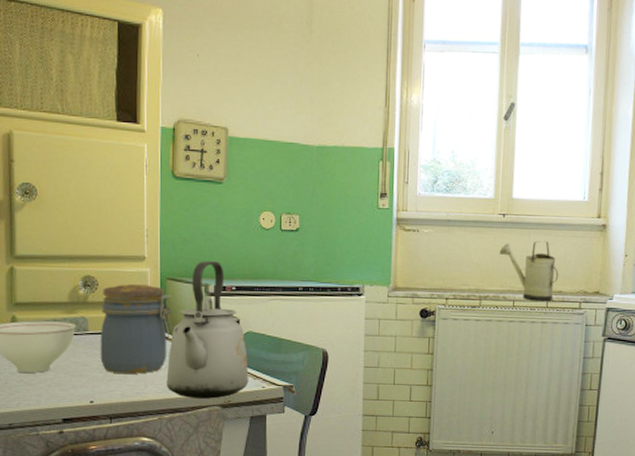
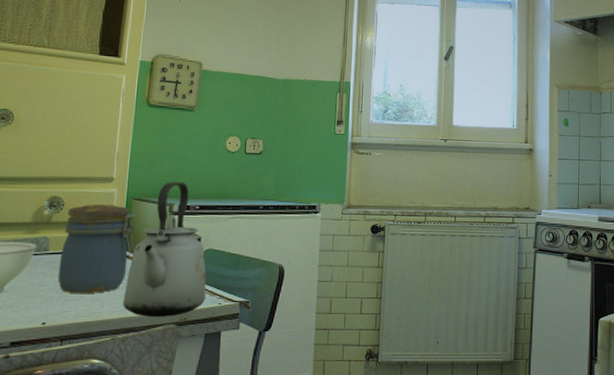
watering can: present [499,240,559,301] -> none [441,162,494,216]

